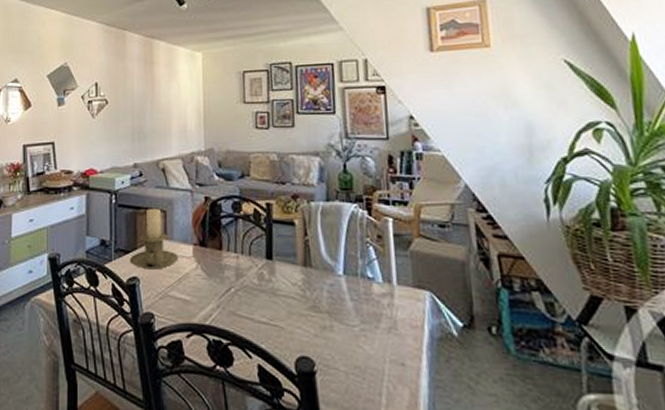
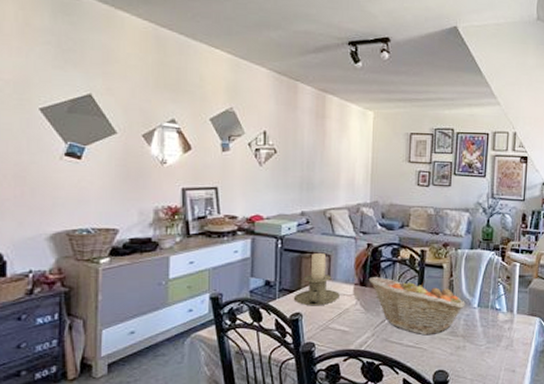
fruit basket: none [208,235,327,310] -> present [368,276,466,336]

